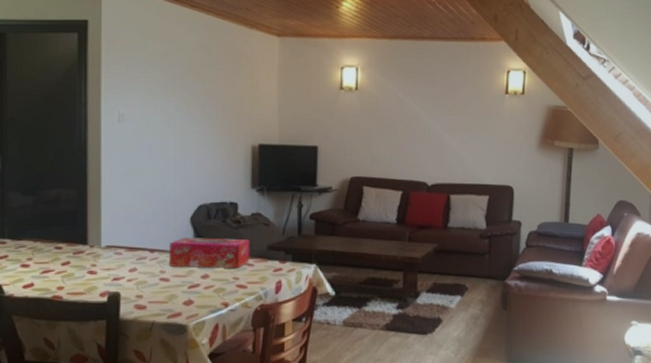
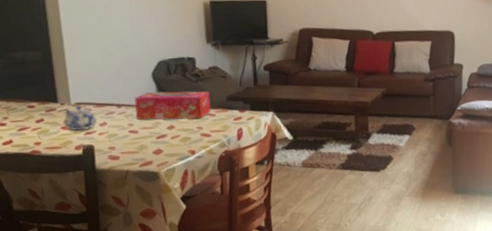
teapot: none [91,249,127,276] -> present [63,106,97,131]

